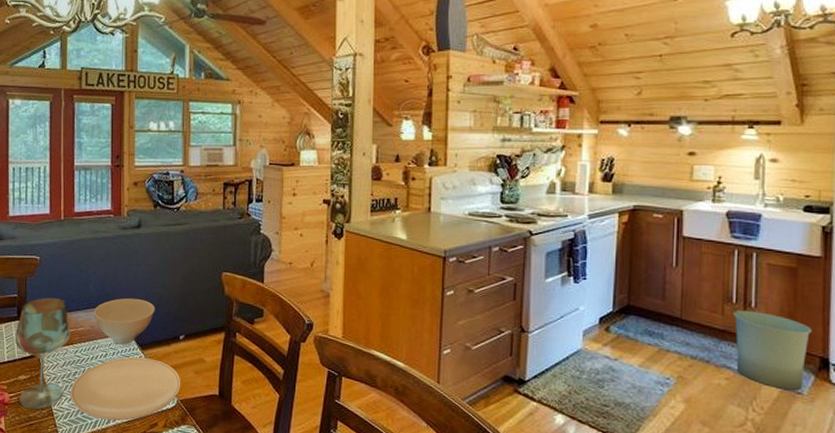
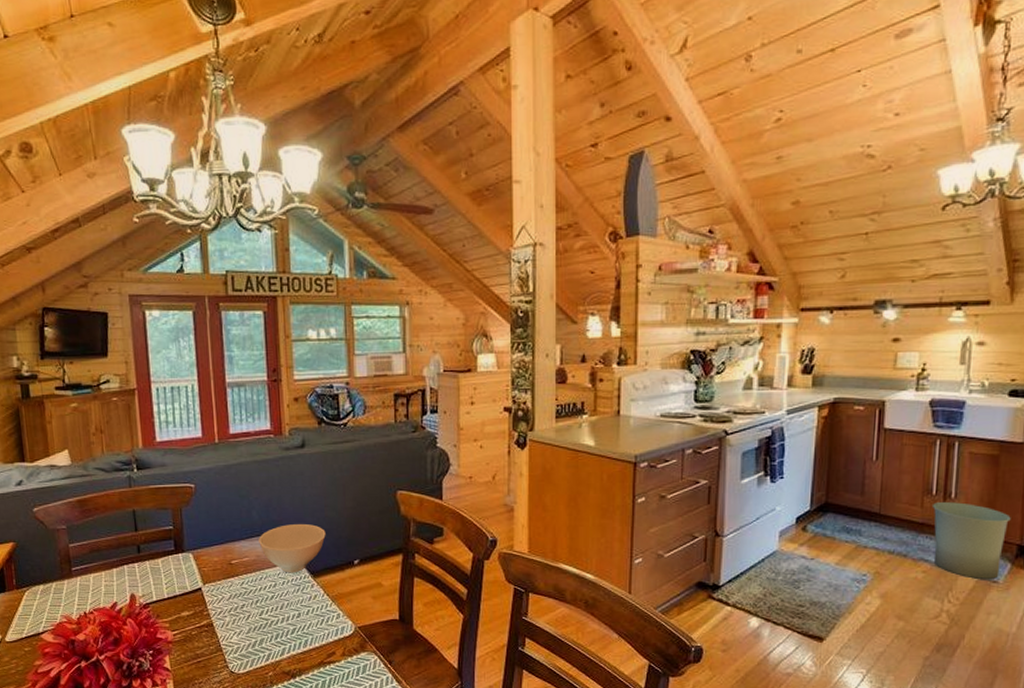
wine glass: present [14,297,71,410] -> none [173,527,236,647]
plate: present [70,357,181,421] -> none [238,585,358,652]

